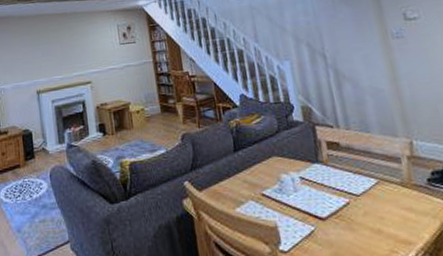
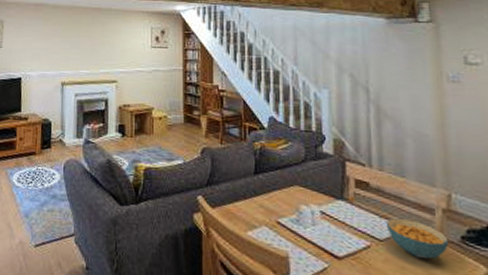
cereal bowl: none [359,171,418,207] -> present [385,218,449,259]

